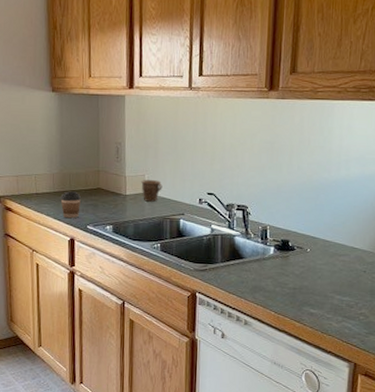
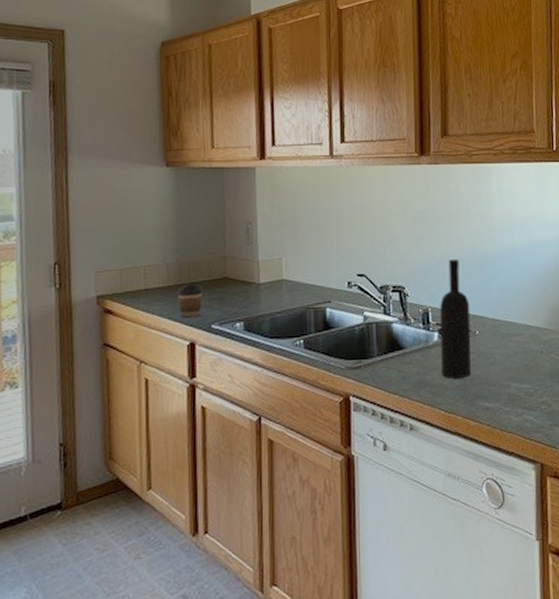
mug: present [141,180,163,202] -> none [277,263,304,290]
wine bottle: none [275,185,304,287] -> present [440,258,472,379]

